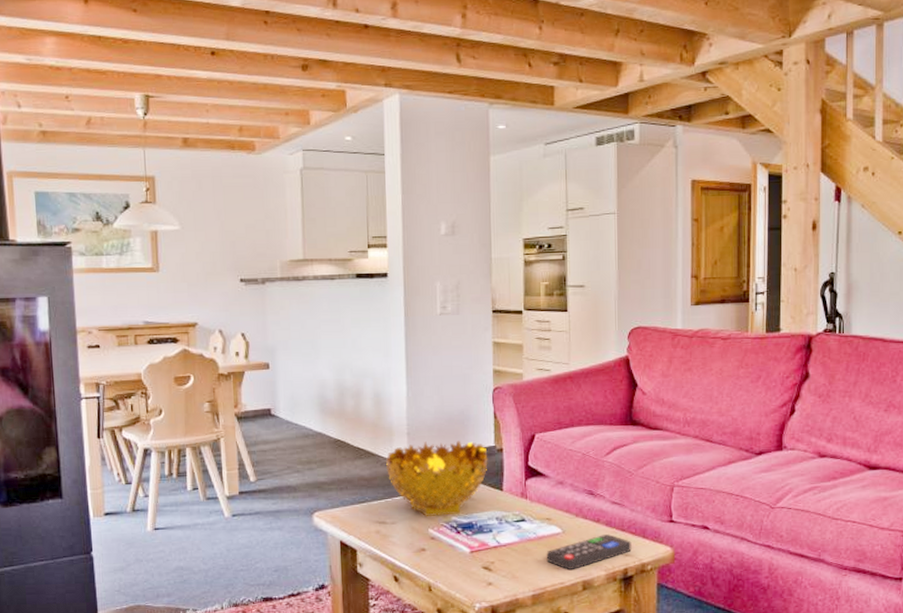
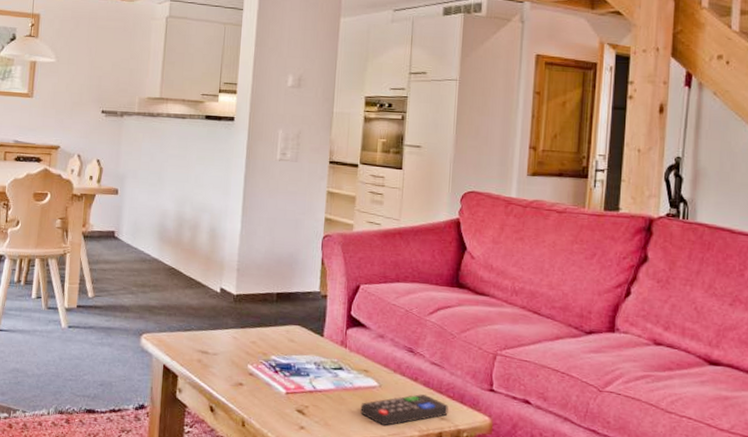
decorative bowl: present [386,441,488,517] -> none [214,279,312,354]

